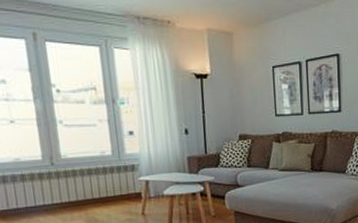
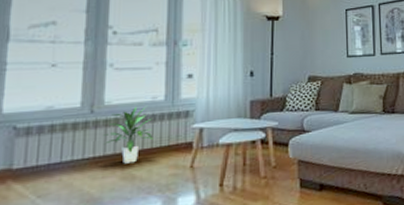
indoor plant: none [66,159,108,209] -> present [103,106,153,164]

